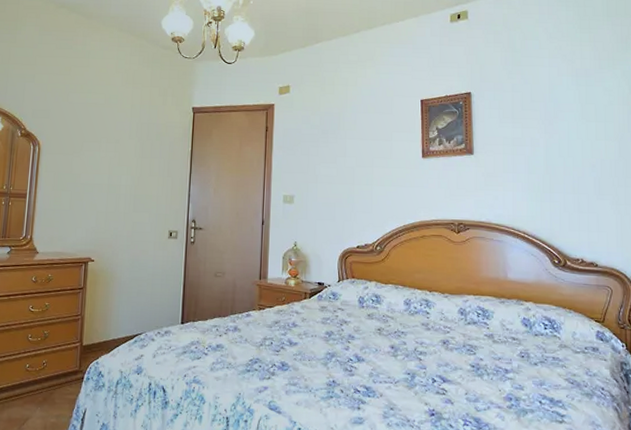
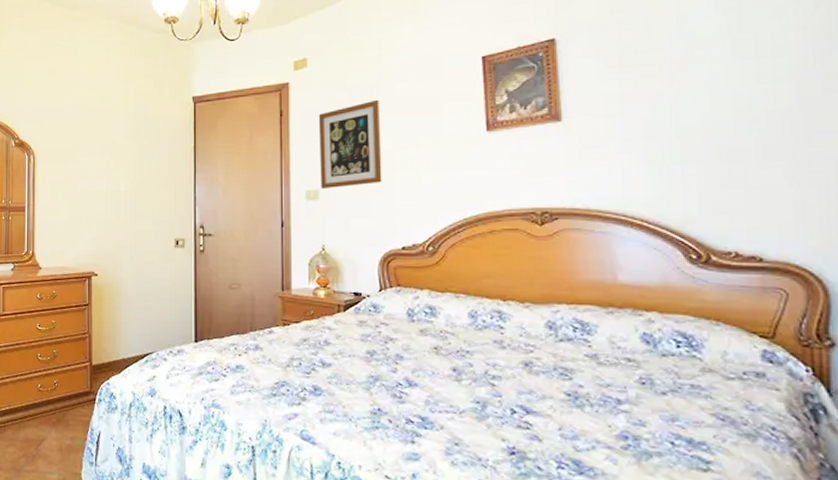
wall art: none [296,125,345,195] -> present [318,99,382,188]

